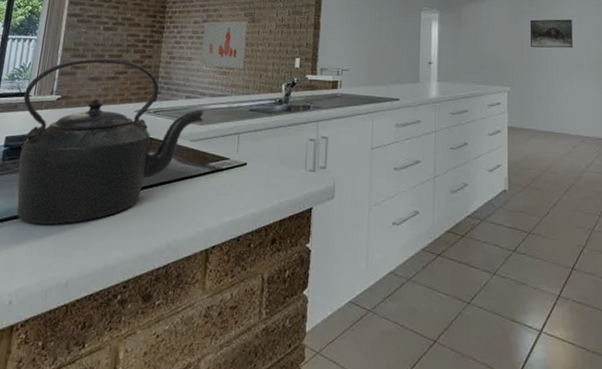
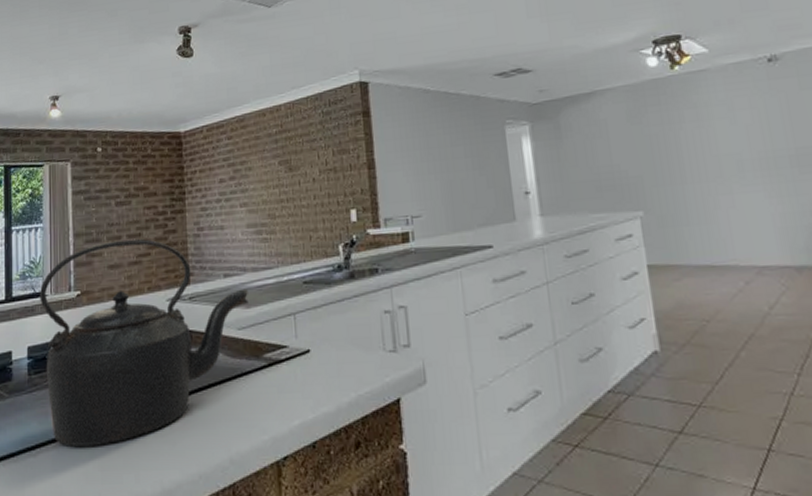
wall art: present [200,20,247,69] -> none [232,171,287,235]
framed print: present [530,19,573,49] -> none [658,106,726,153]

